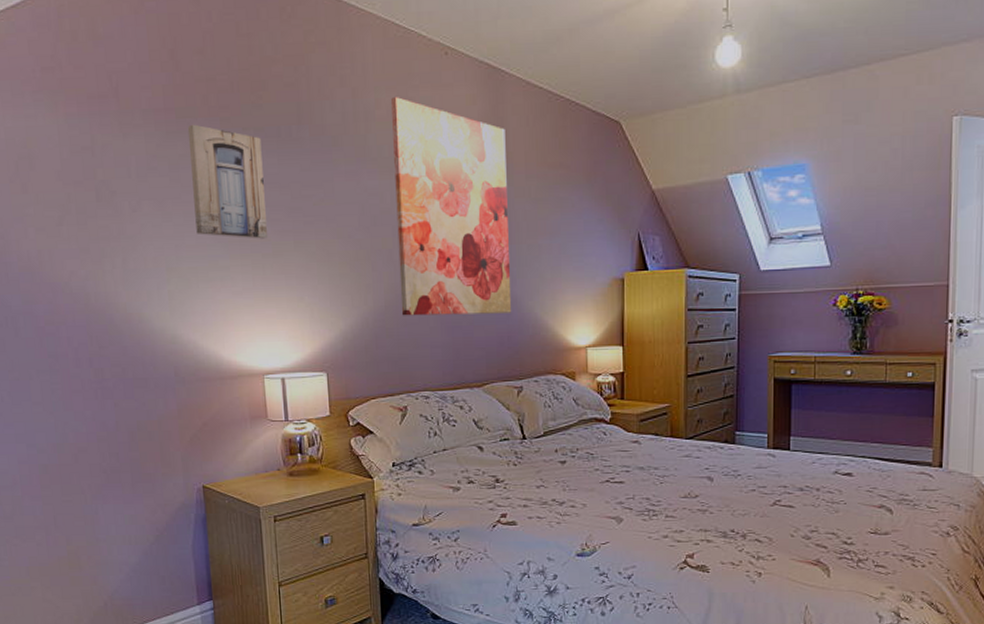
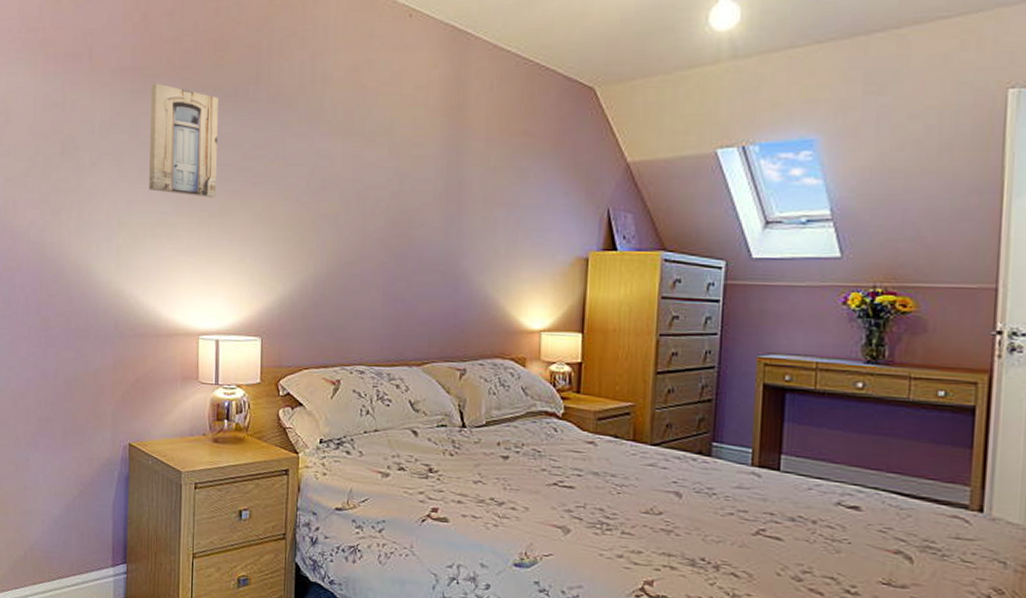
wall art: present [391,97,512,316] -> none [342,59,467,288]

